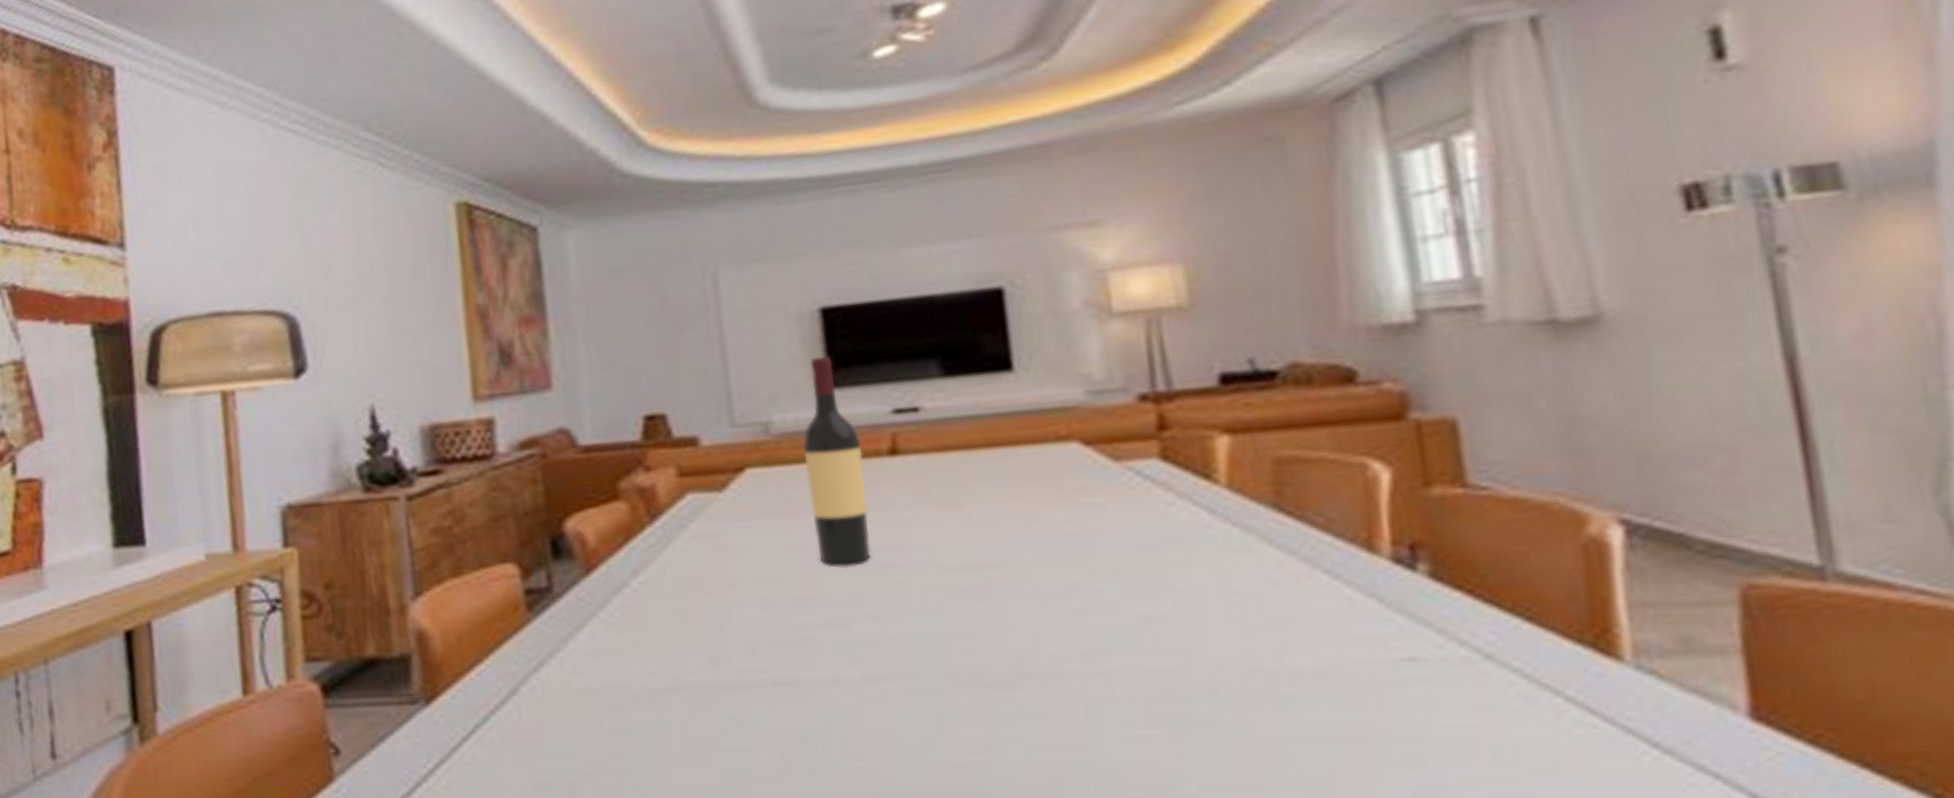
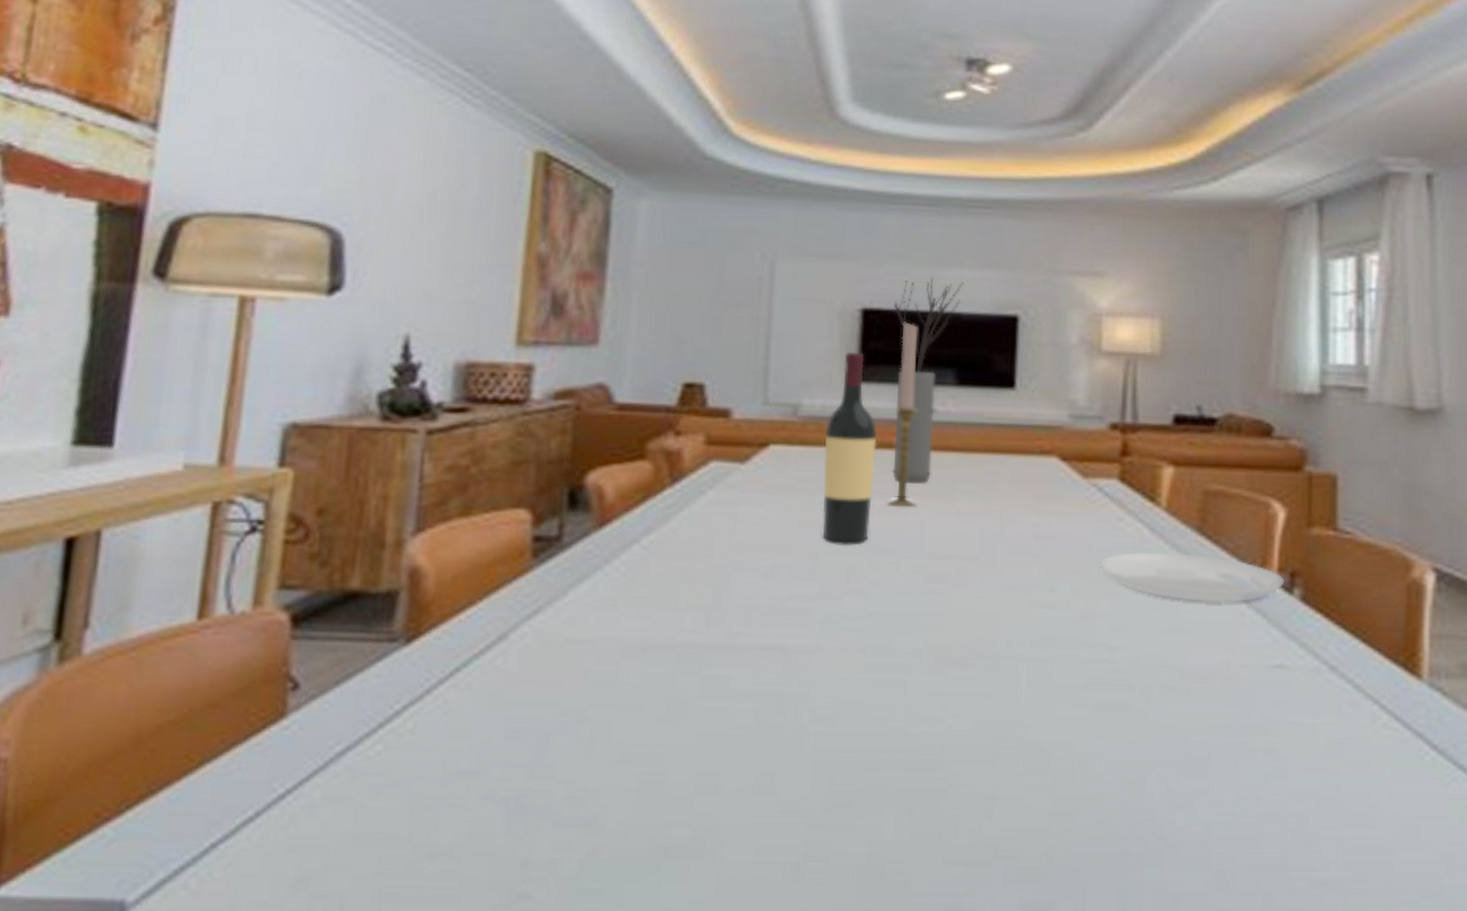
vase: none [855,260,932,493] -> present [892,277,964,485]
candlestick: none [869,313,921,520] -> present [886,321,919,508]
plate: none [1151,534,1404,592] -> present [1099,552,1285,604]

